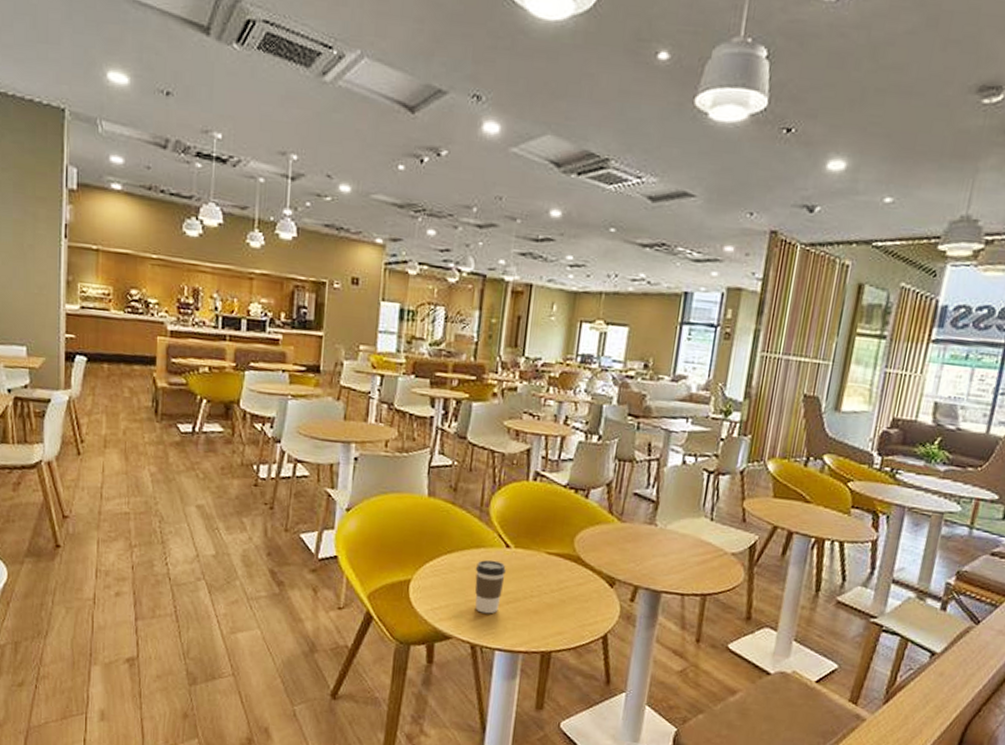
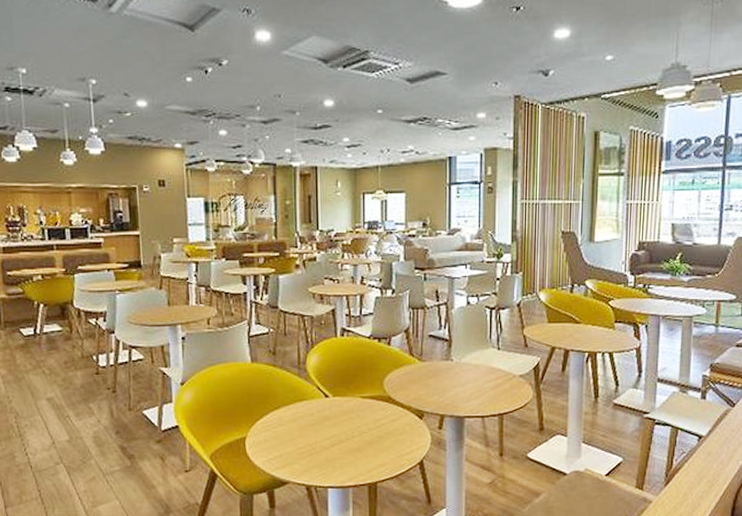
coffee cup: present [475,559,506,614] -> none [301,410,328,458]

